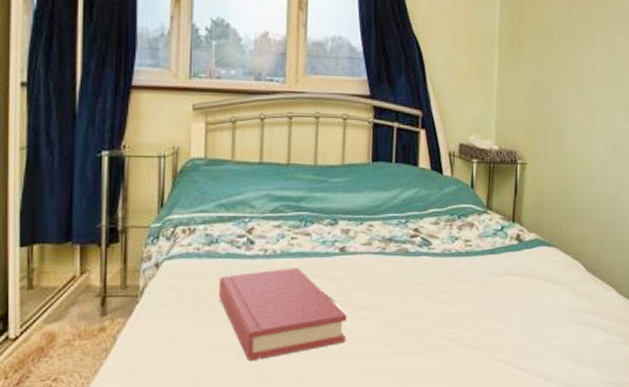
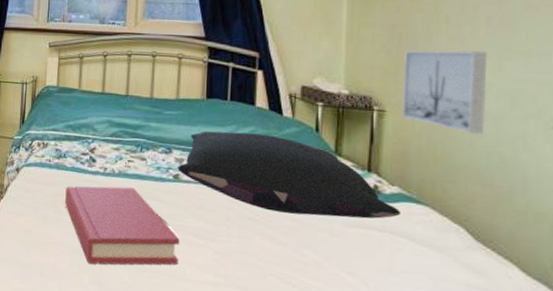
pillow: none [344,195,537,272] -> present [178,131,402,219]
wall art: none [538,105,600,179] -> present [401,50,488,134]

